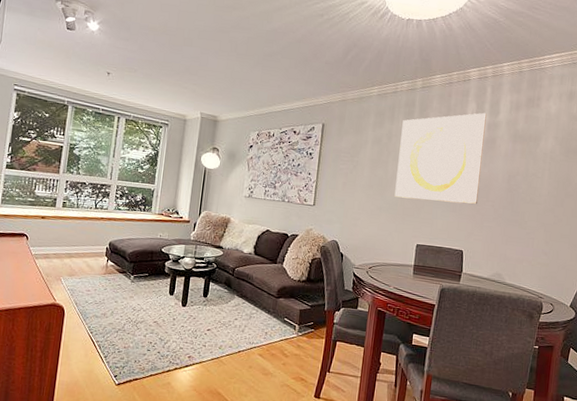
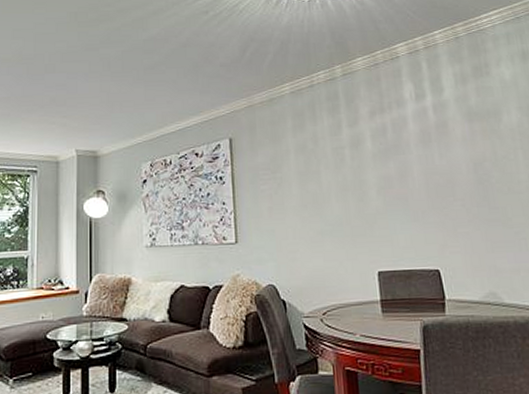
wall art: present [394,112,487,204] -> none [327,92,444,215]

